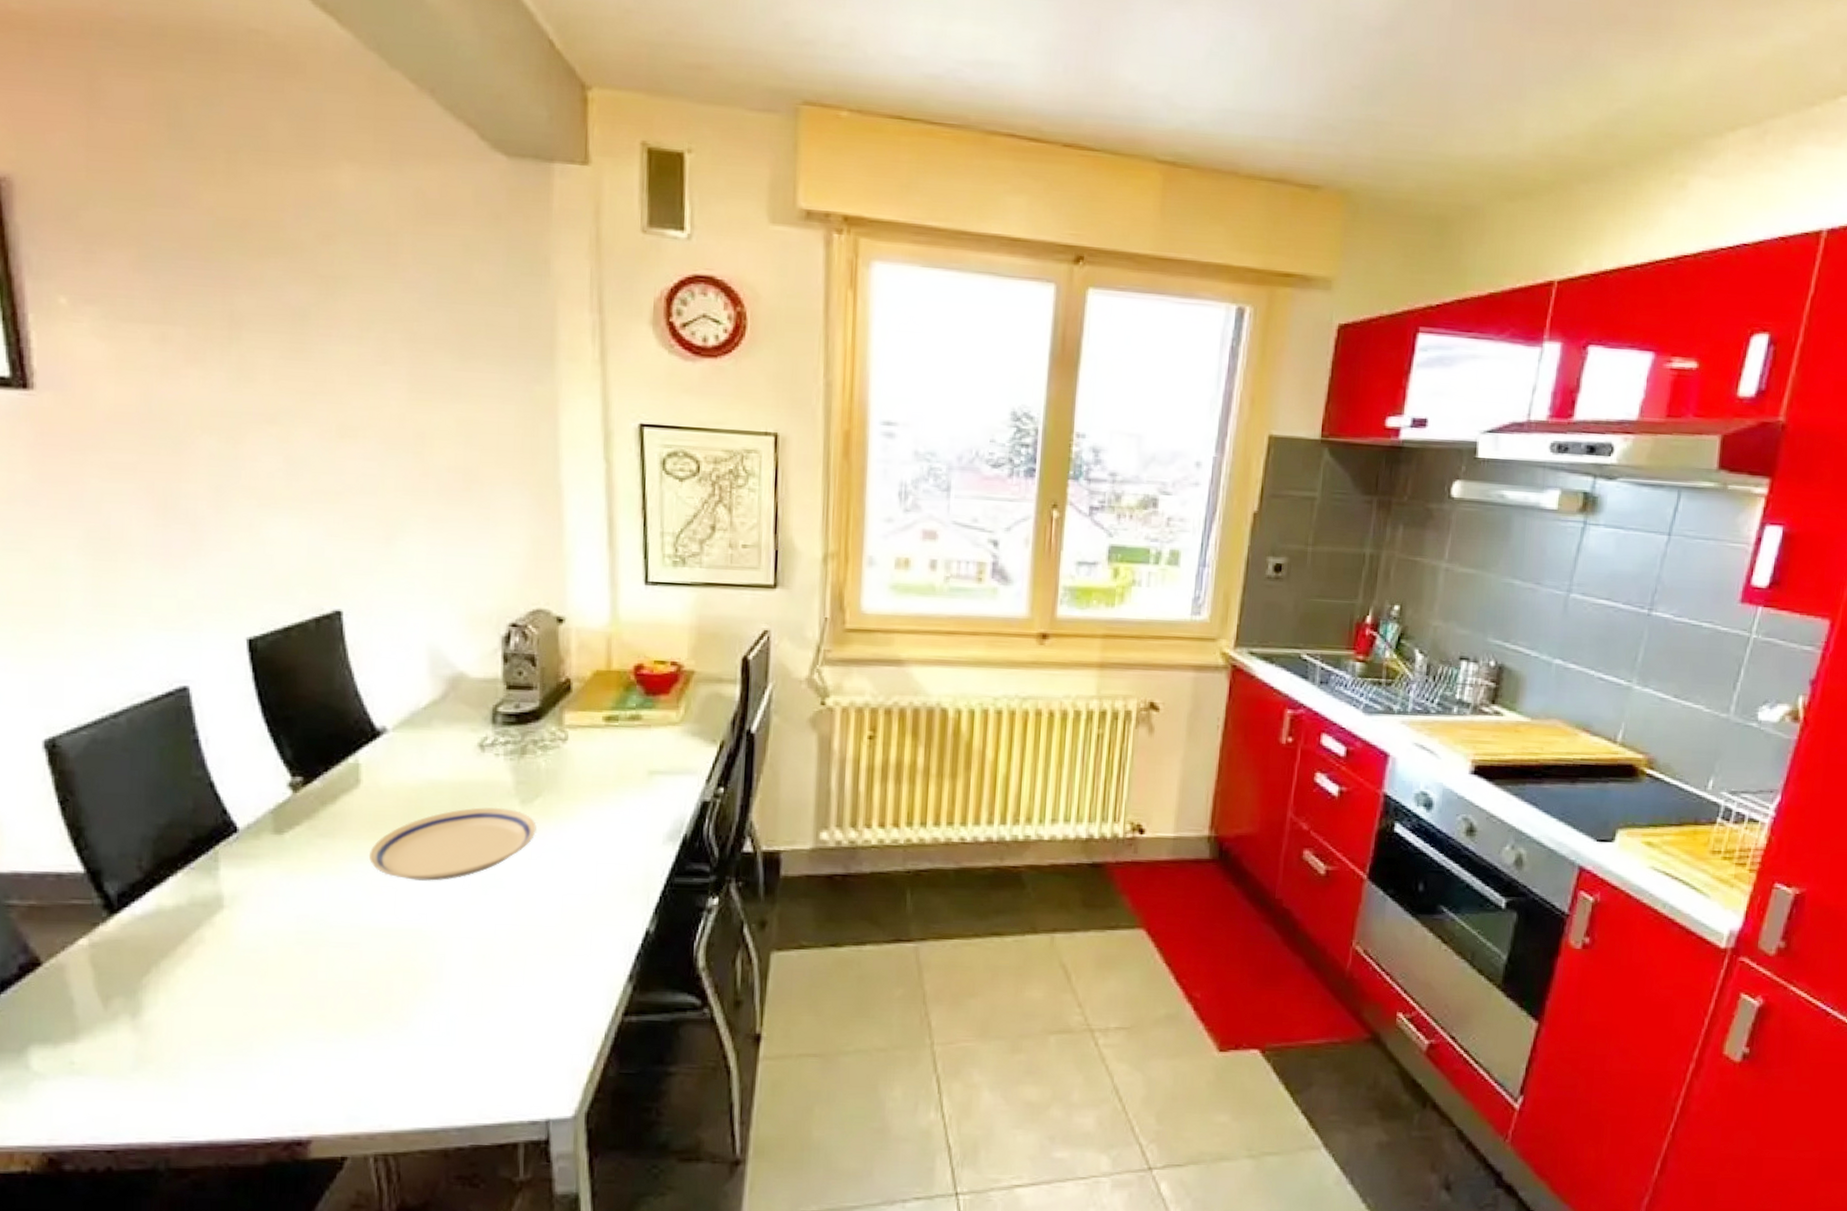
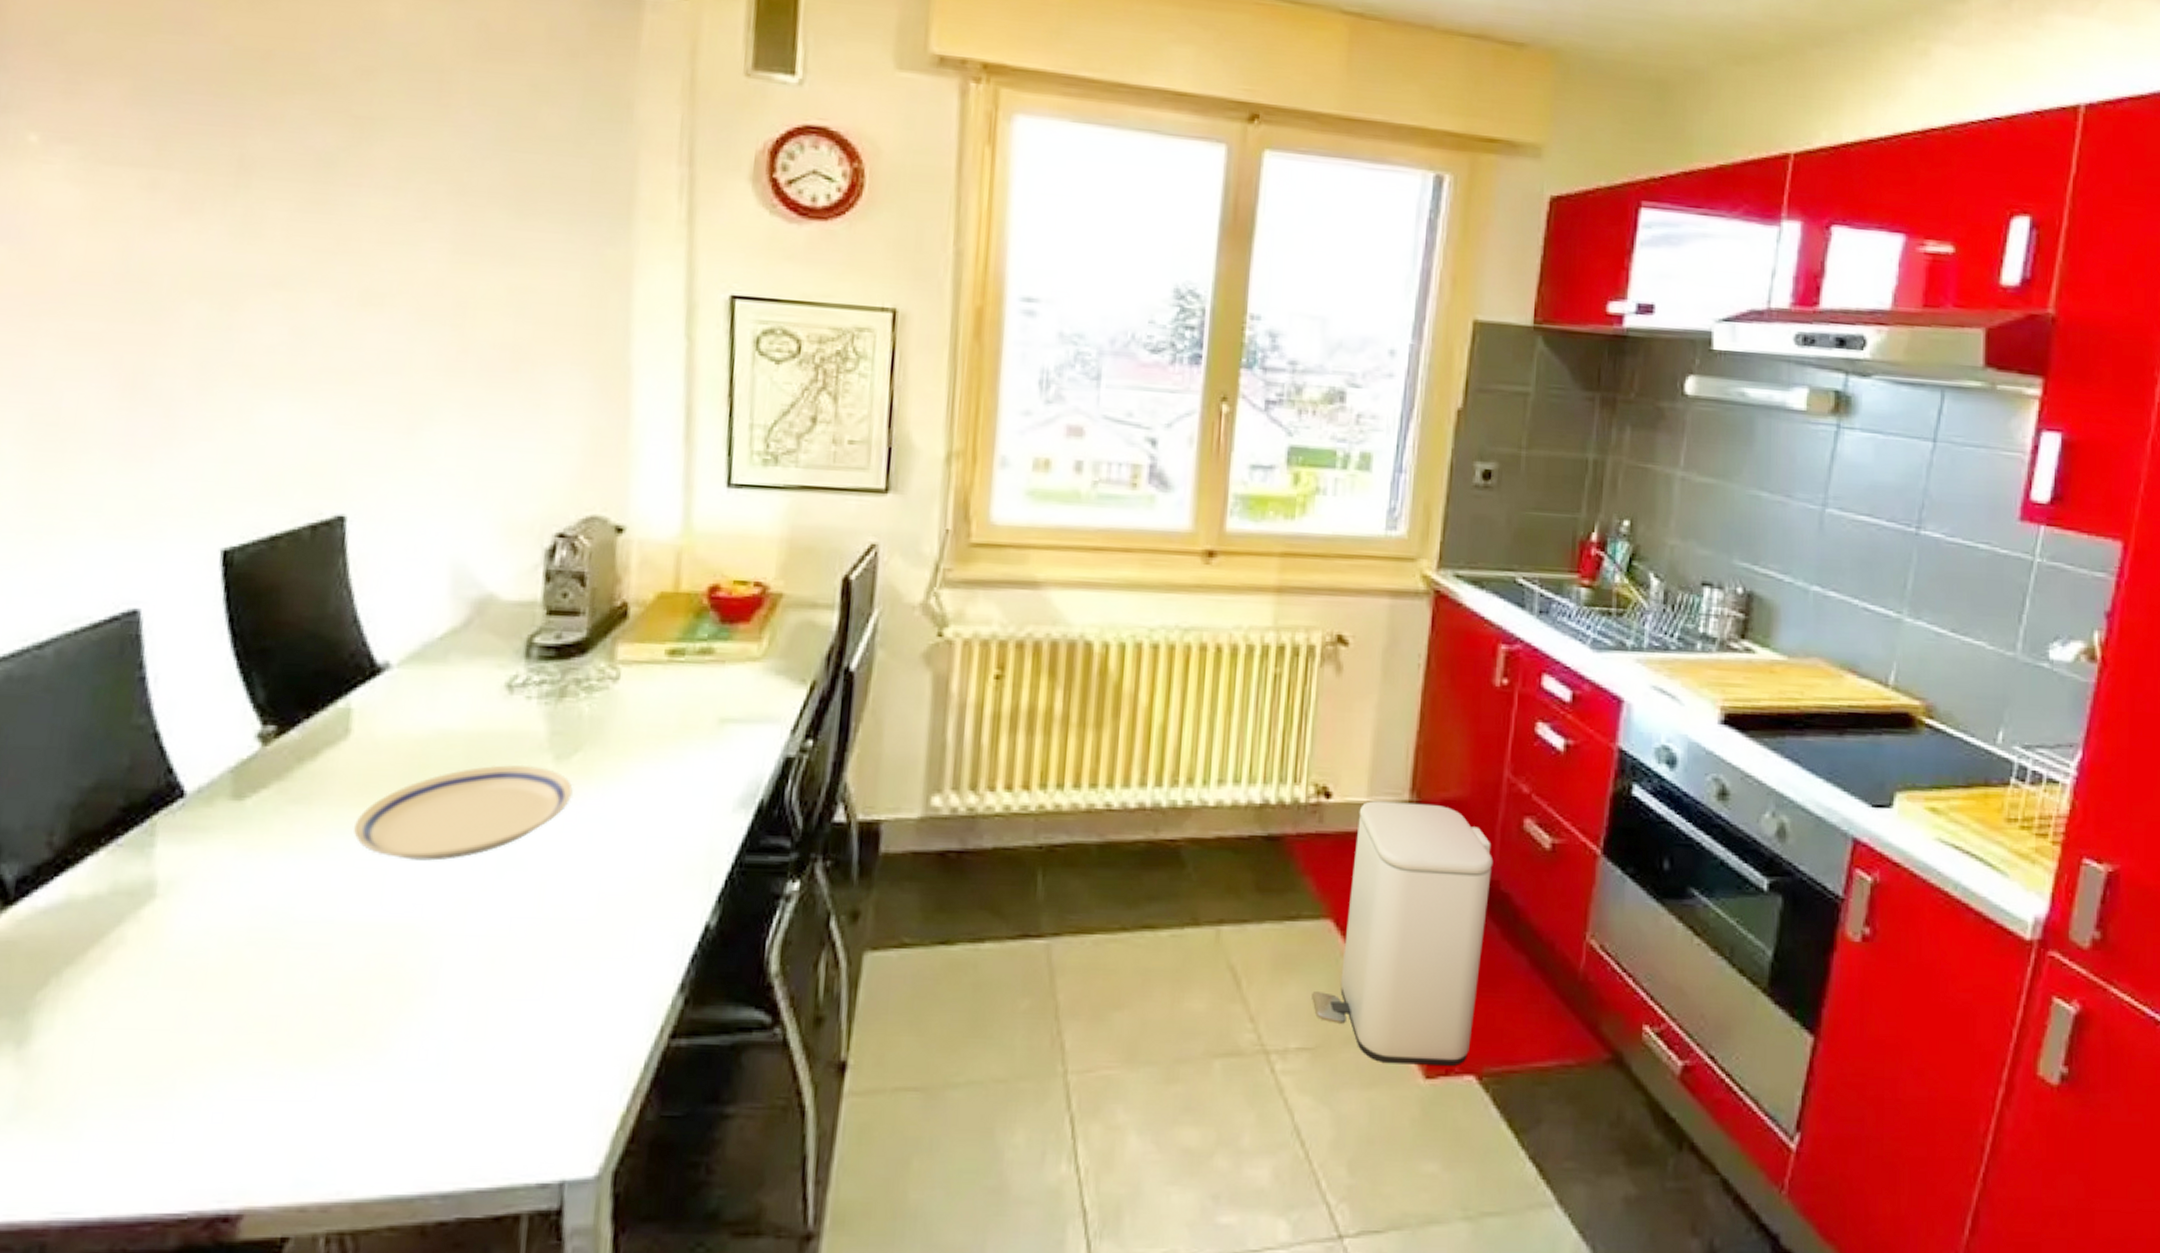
pedal bin: none [1128,836,1277,1042] -> present [1312,801,1494,1066]

